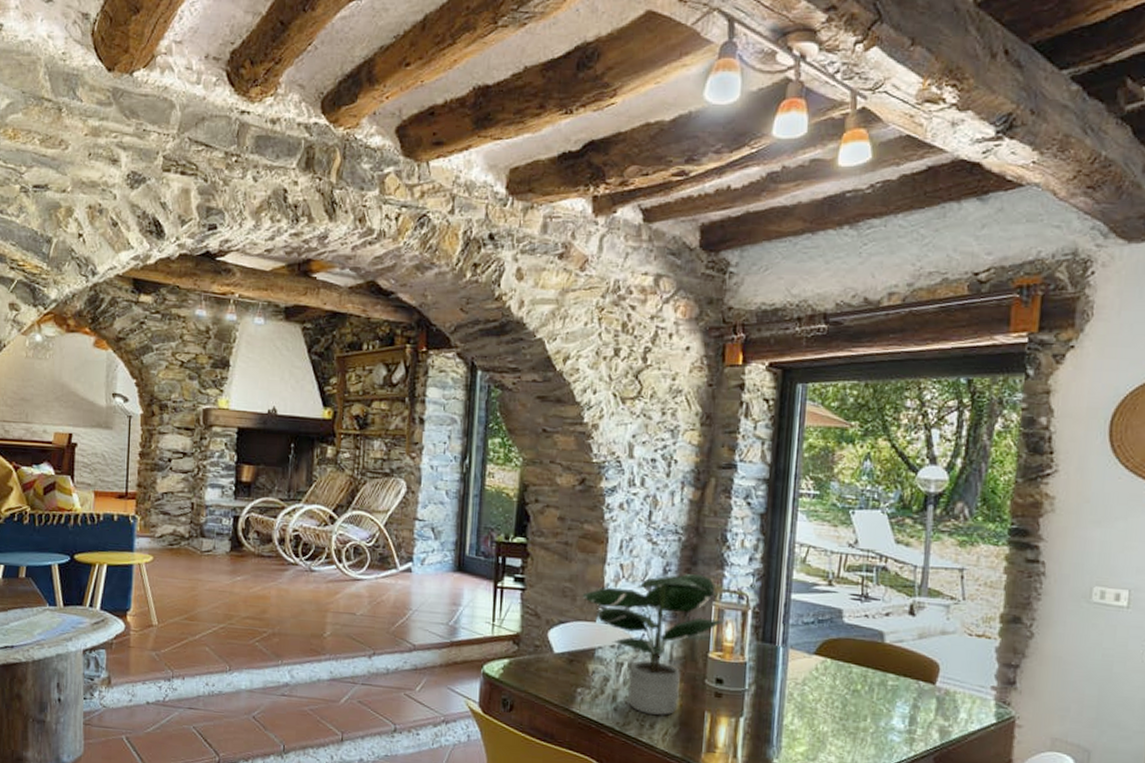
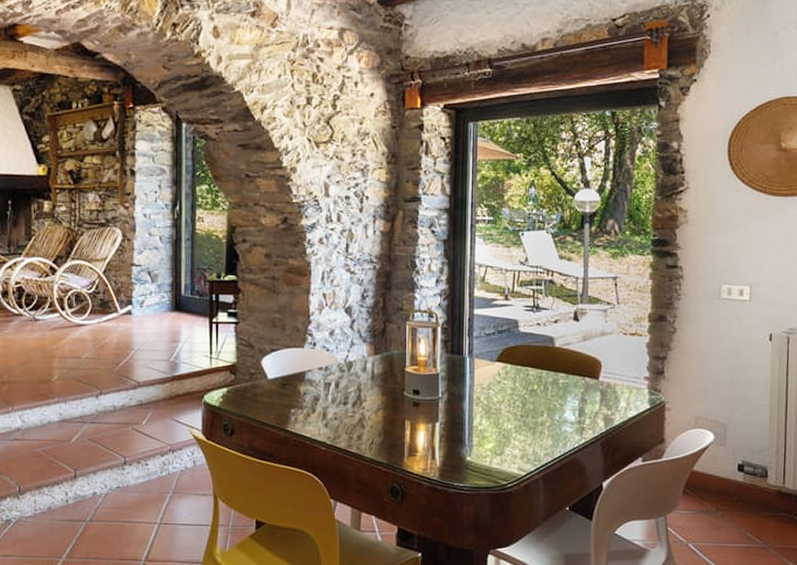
potted plant: present [582,574,725,715] -> none [290,298,418,427]

